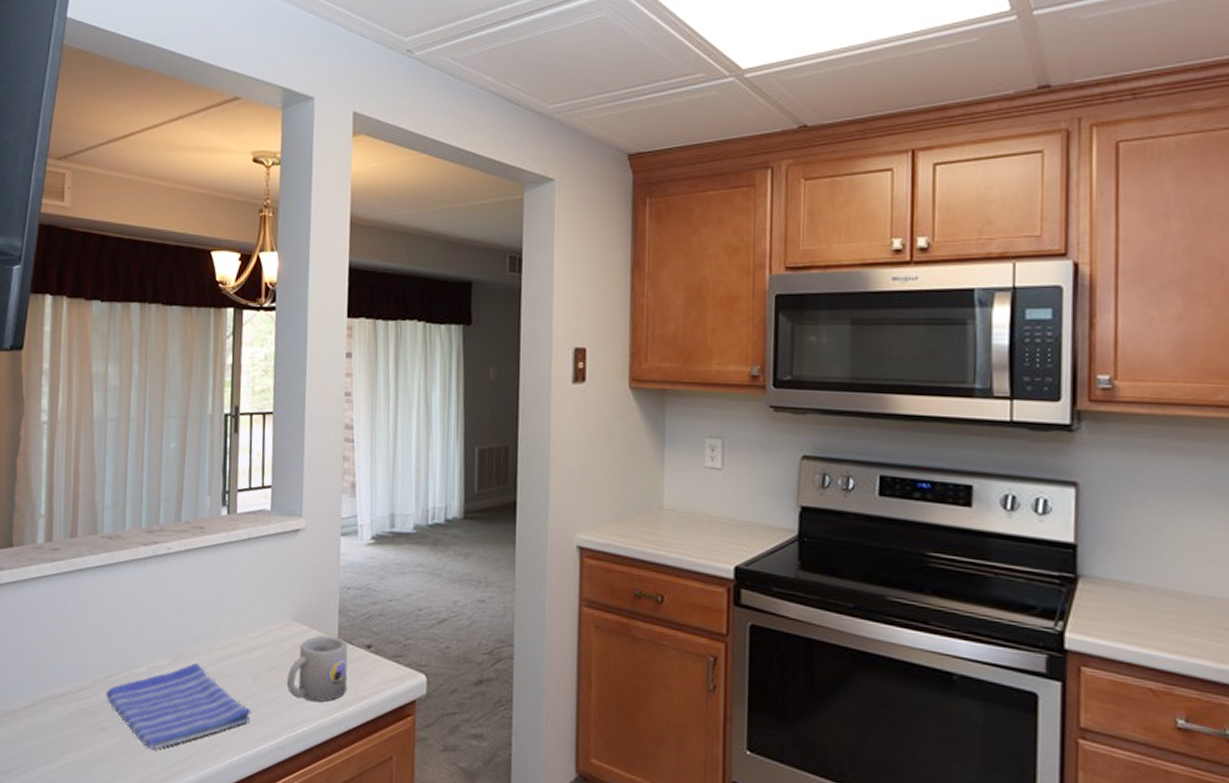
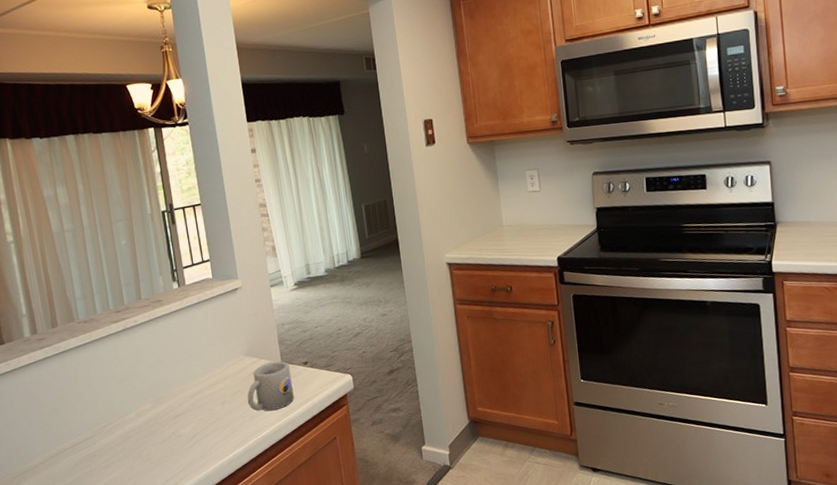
dish towel: present [106,663,251,750] -> none [106,402,224,472]

